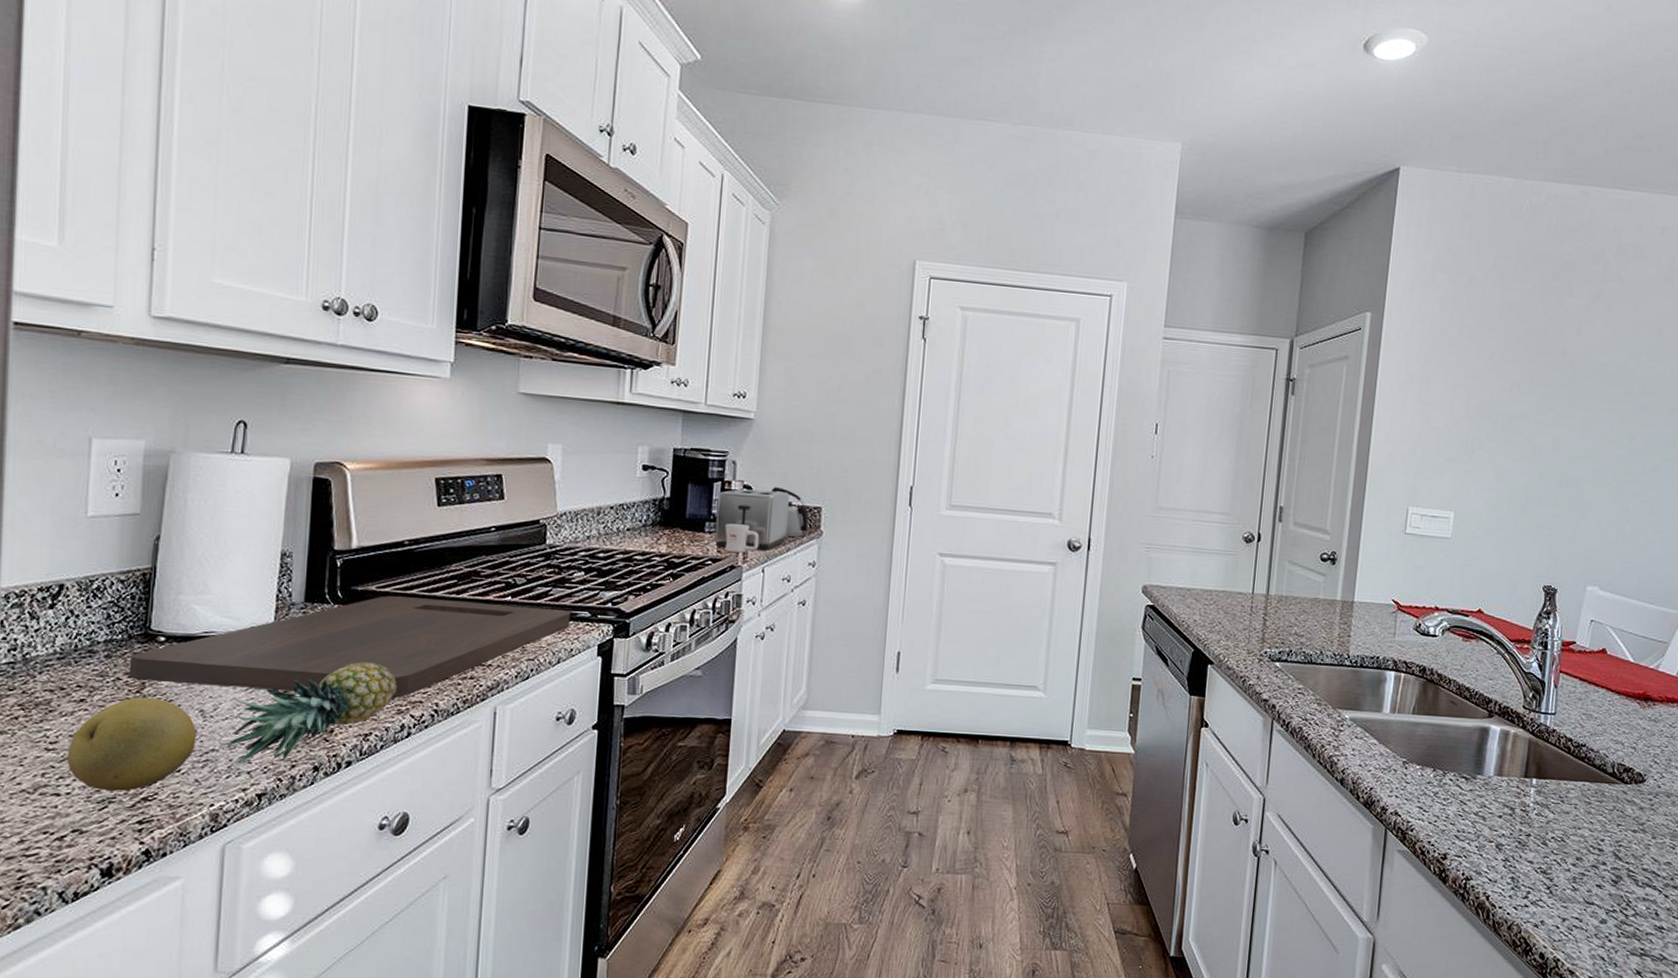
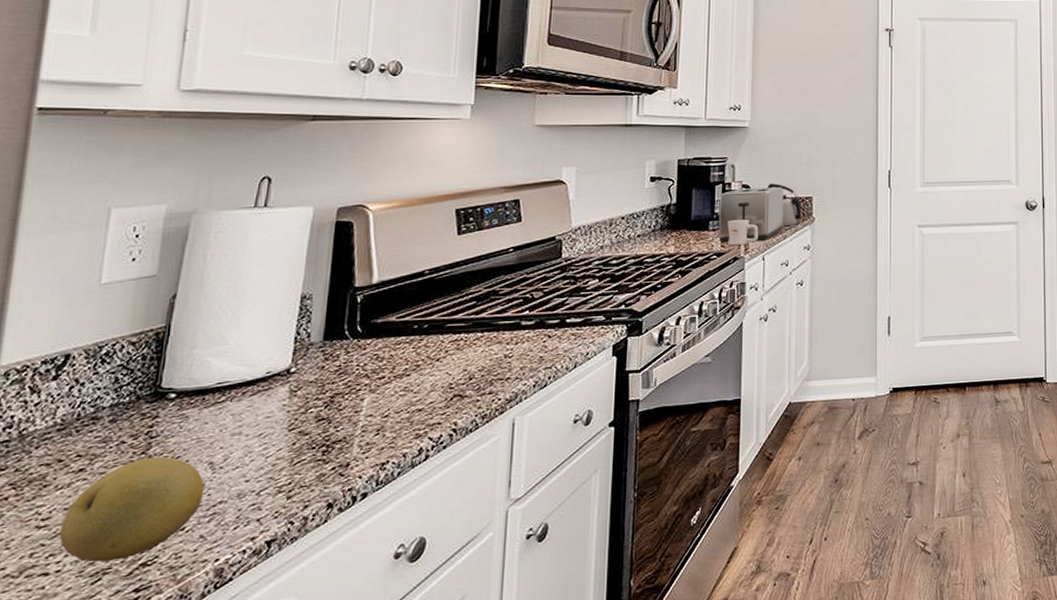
cutting board: present [129,596,571,698] -> none [134,316,586,441]
fruit: present [220,662,397,764] -> none [229,391,416,513]

